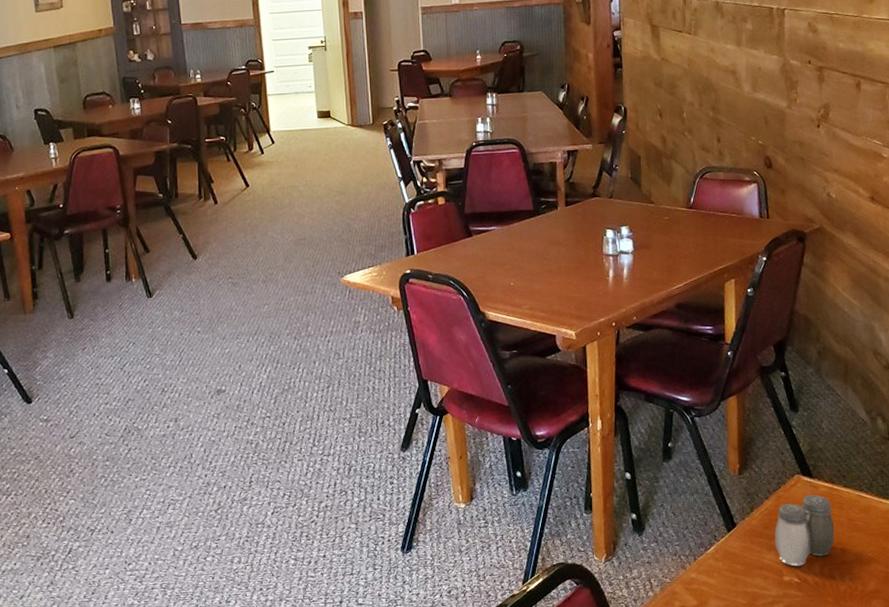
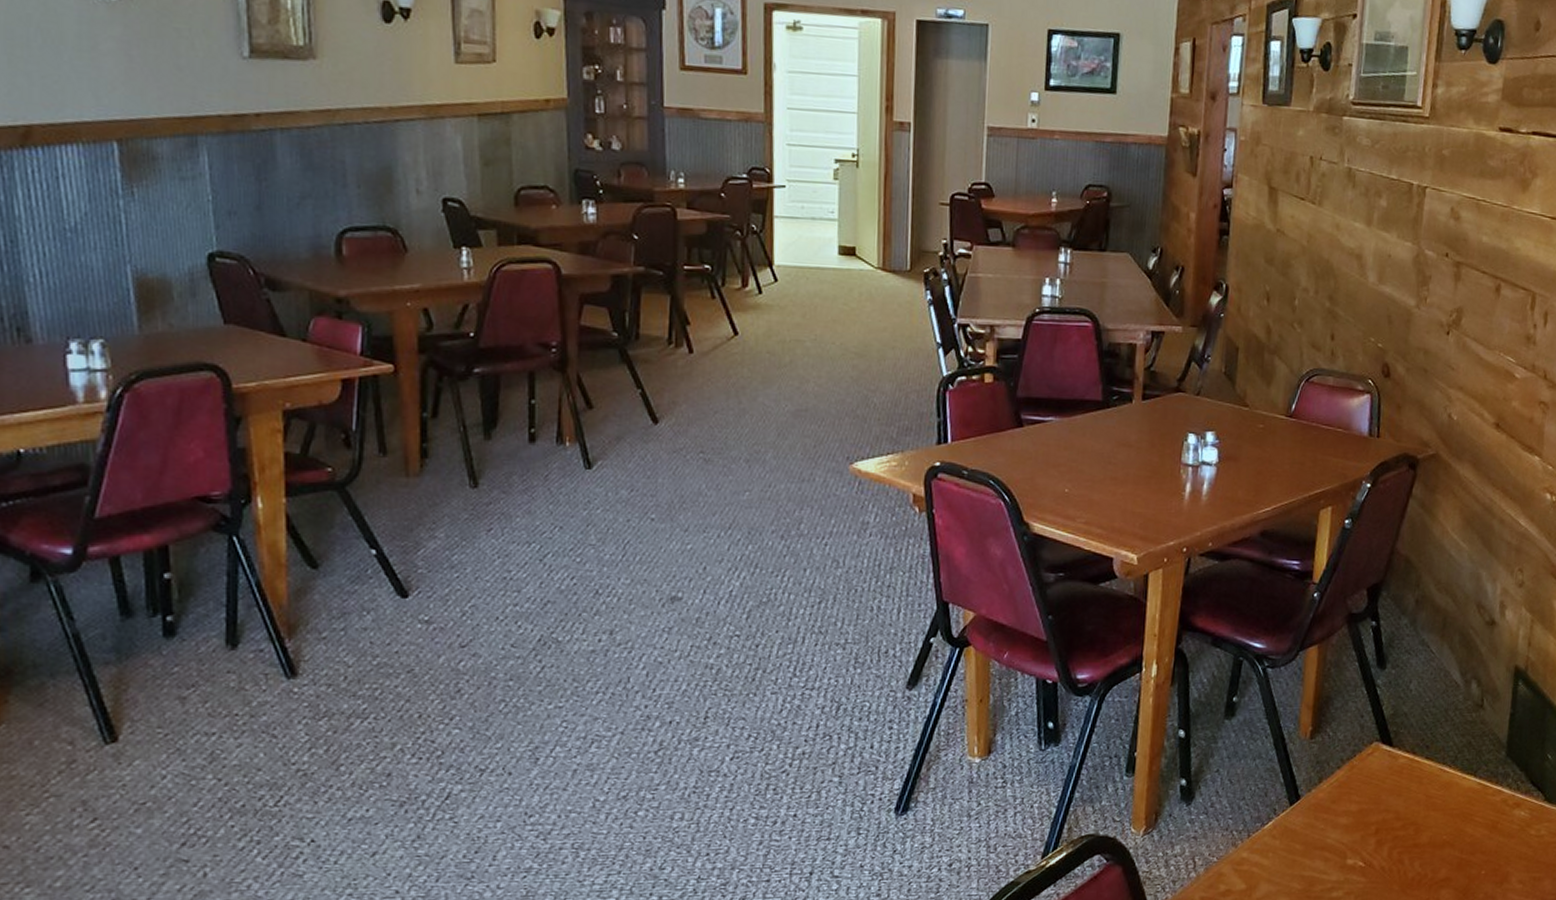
salt and pepper shaker: present [774,494,835,567] -> none [1341,766,1410,848]

